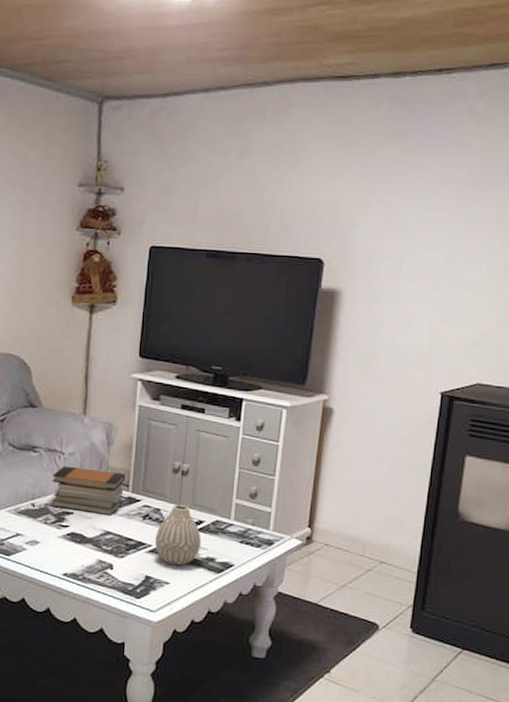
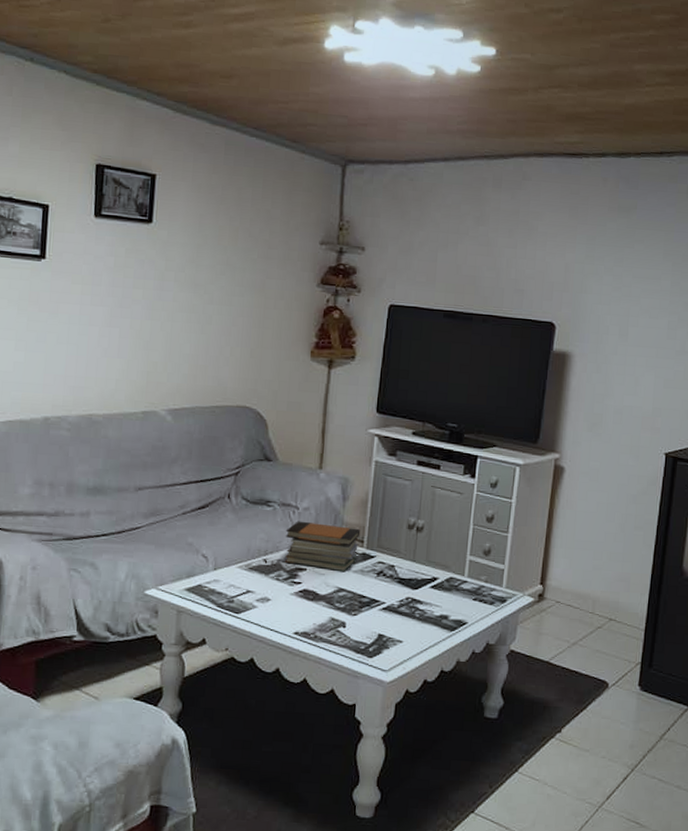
vase: present [154,504,202,566] -> none [388,560,436,624]

